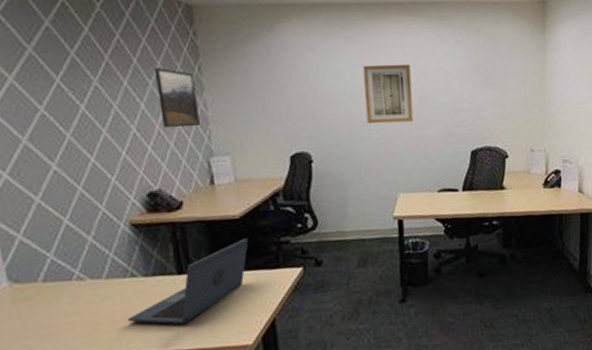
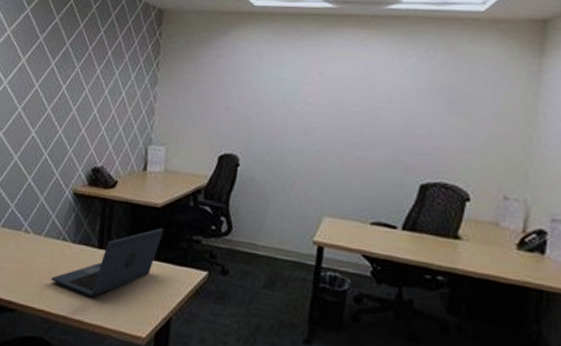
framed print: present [154,68,201,129] -> none [118,61,152,116]
wall art: present [363,64,414,124] -> none [302,75,360,140]

